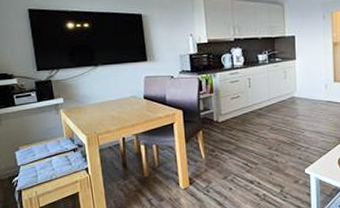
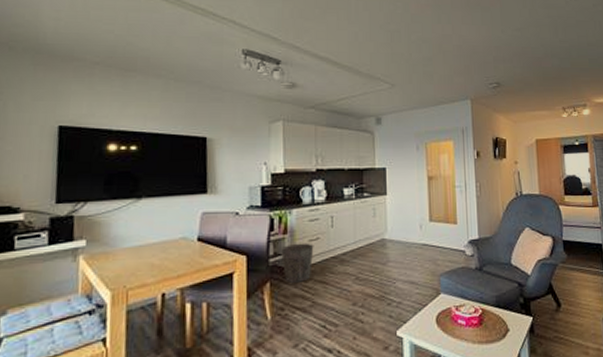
waste bin: none [209,100,236,131] -> present [281,243,314,283]

